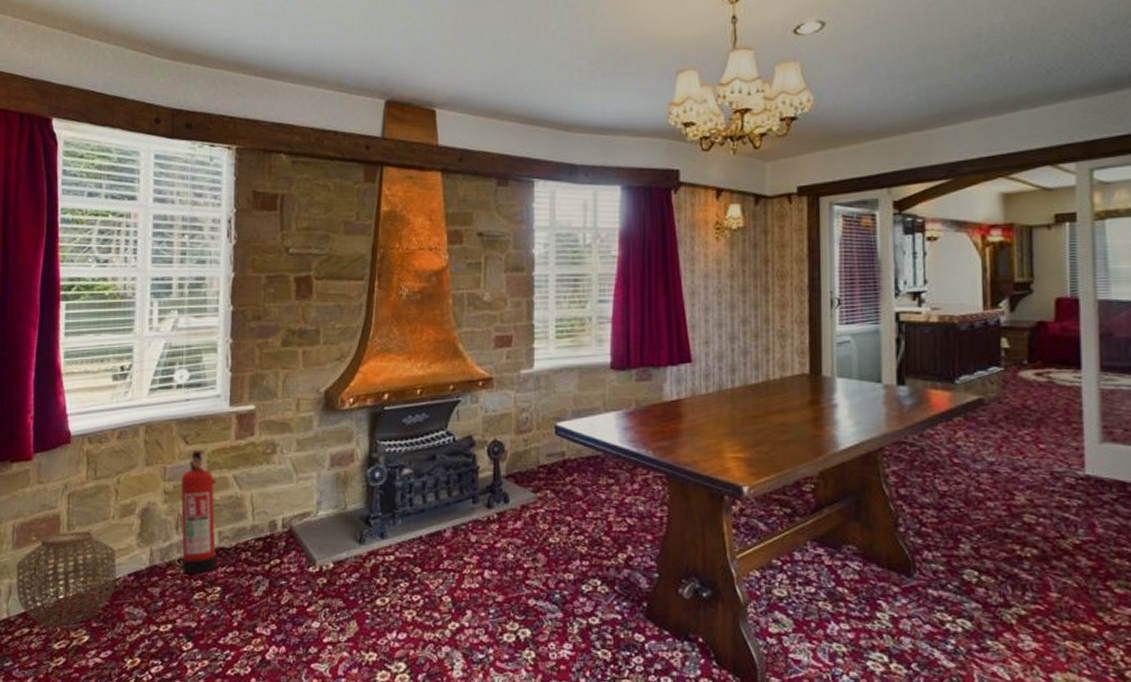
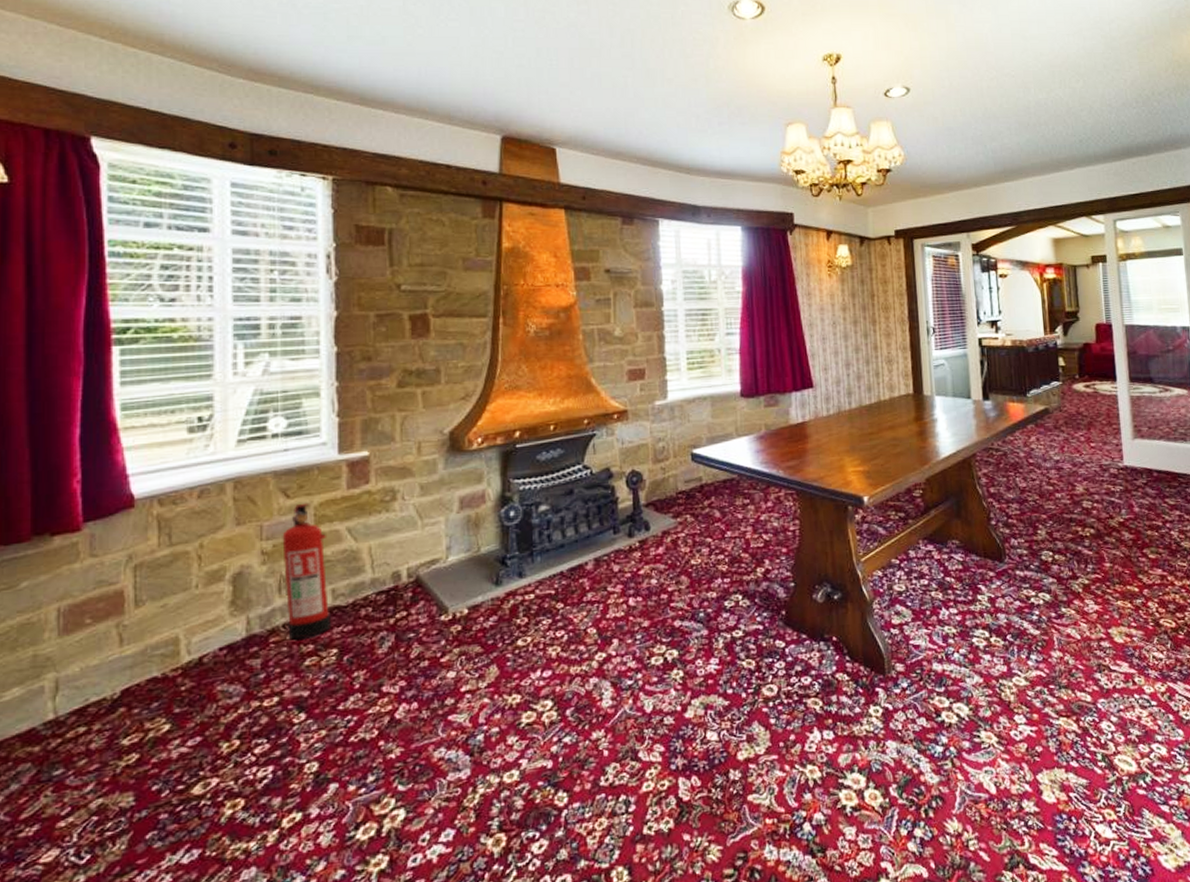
woven basket: present [16,531,117,627] -> none [64,605,204,721]

